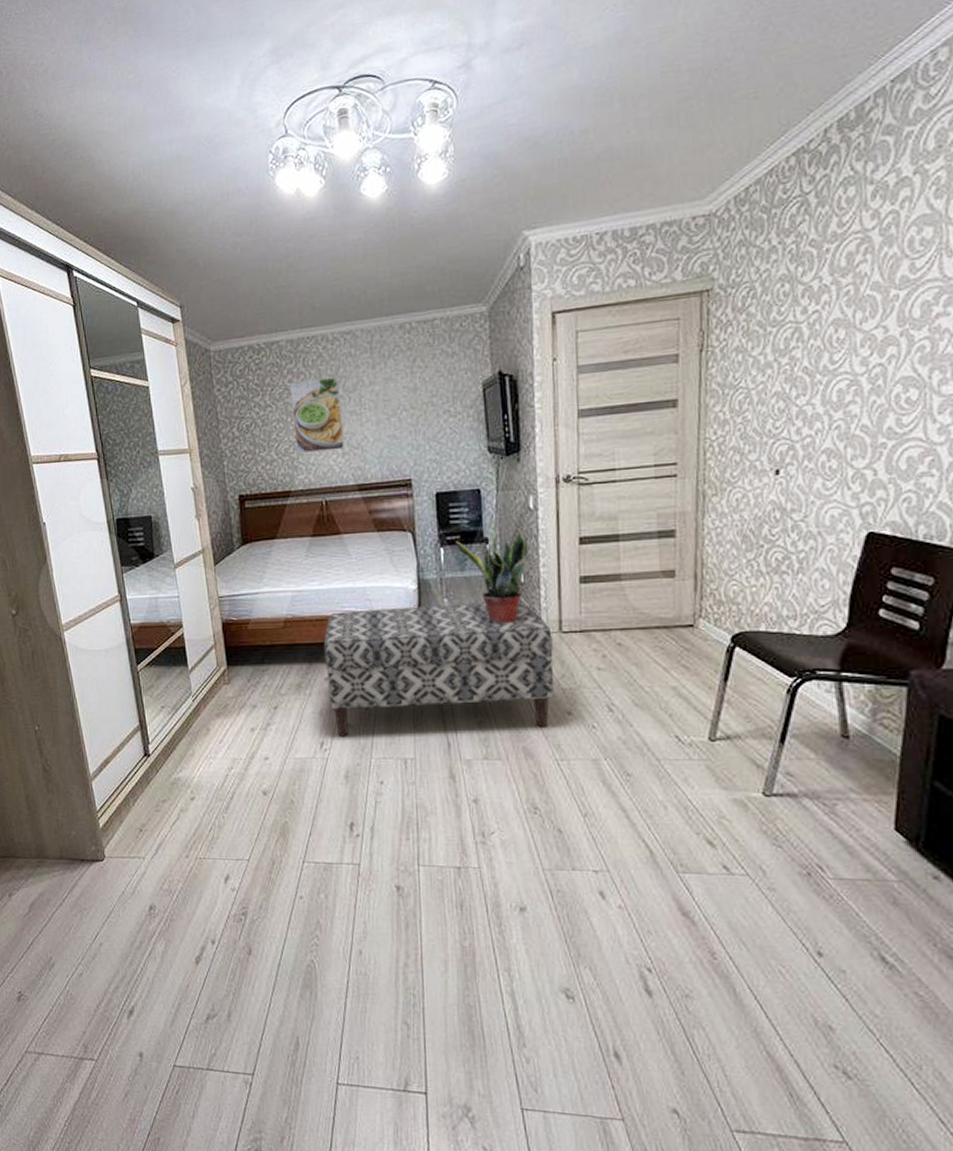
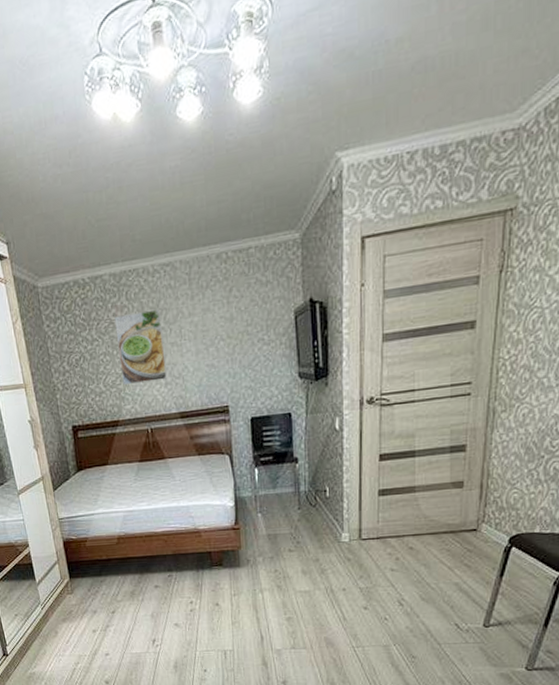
bench: present [323,599,554,736] -> none [153,512,353,634]
potted plant: present [456,521,532,624] -> none [269,442,337,535]

